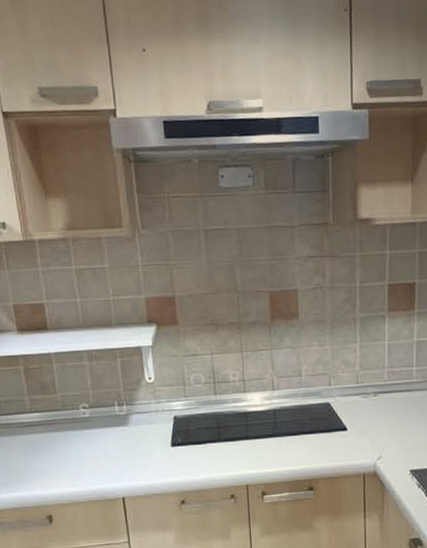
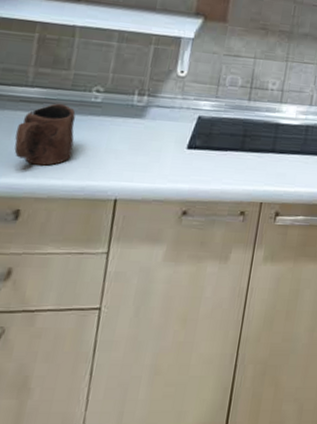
mug: none [30,423,78,478] -> present [14,103,76,166]

